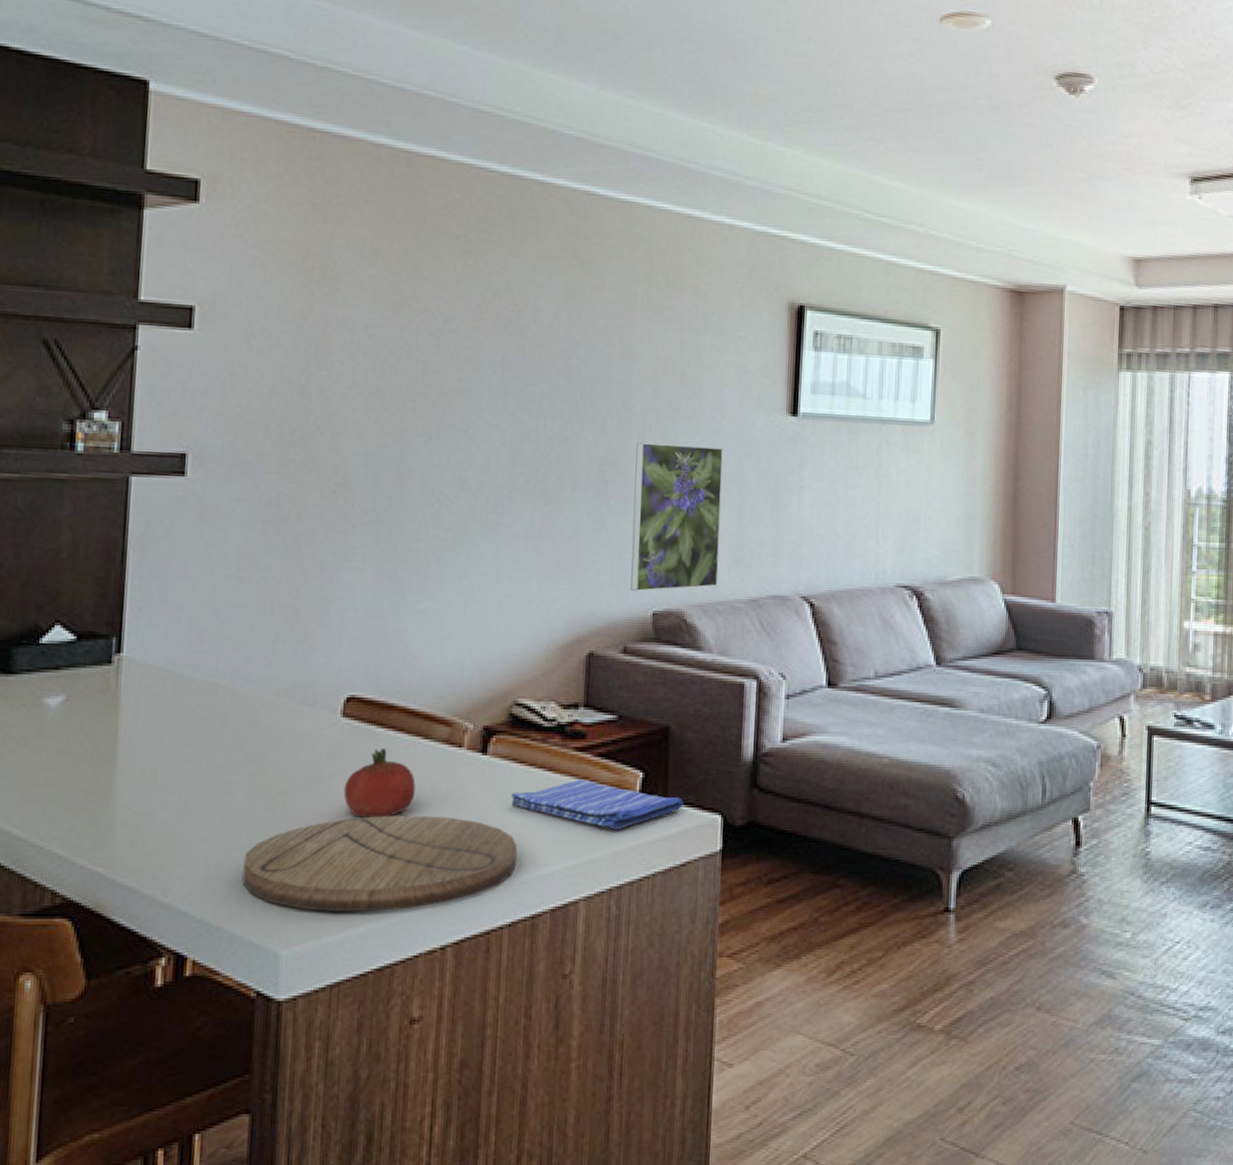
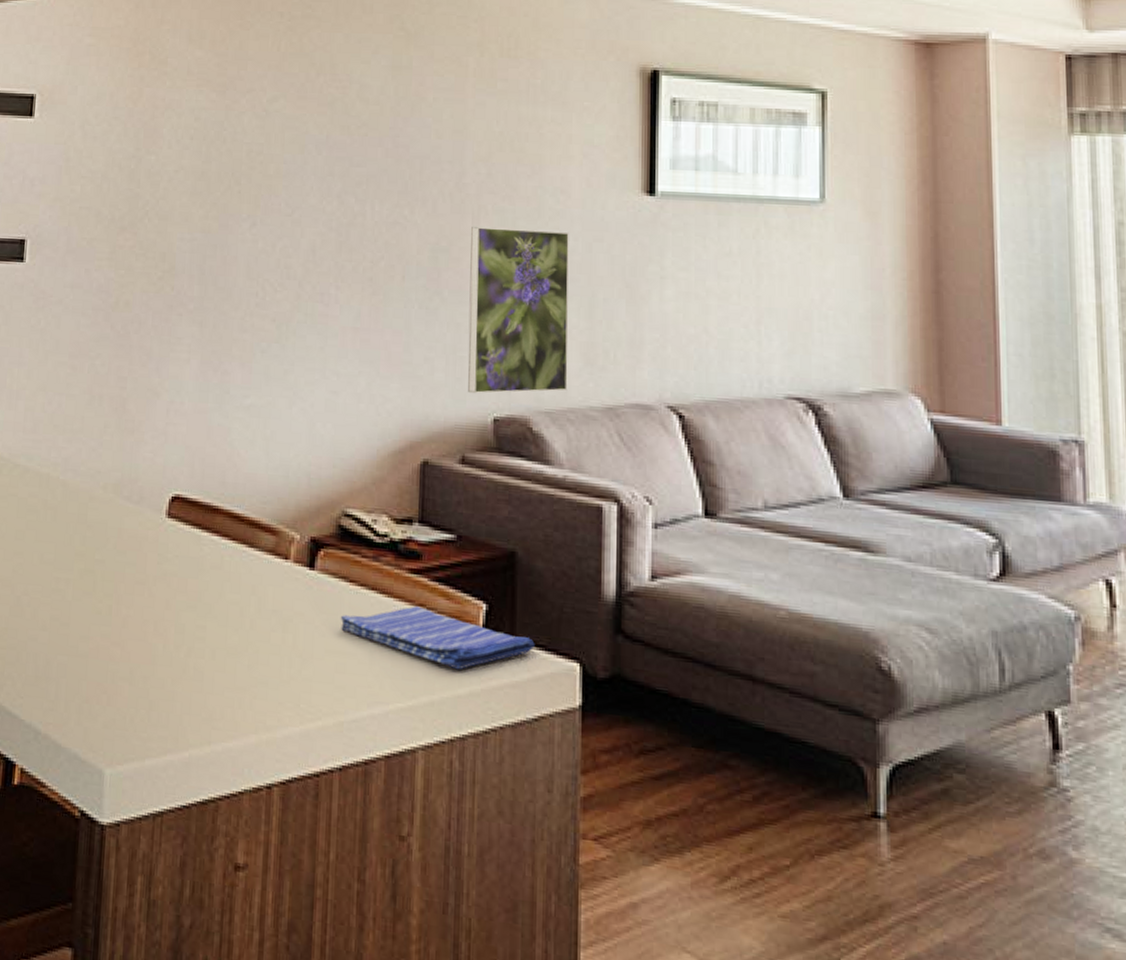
cutting board: present [243,815,517,911] -> none [69,628,347,737]
fruit: present [344,748,416,818] -> none [168,554,240,632]

